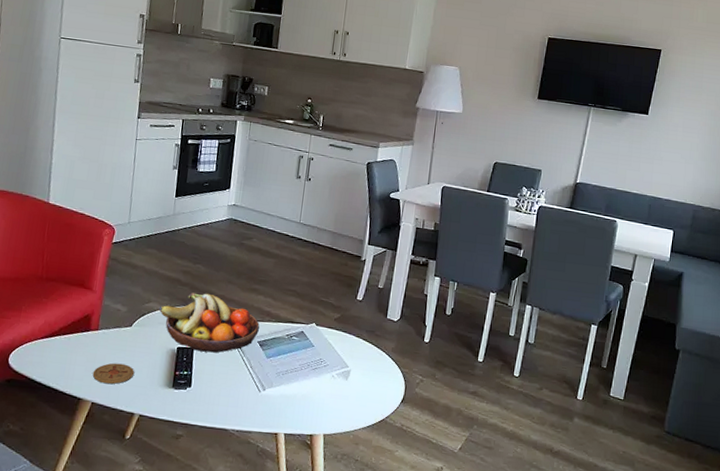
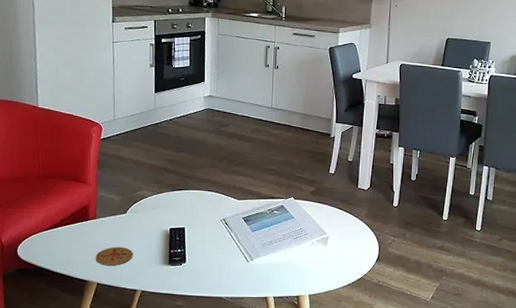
fruit bowl: present [158,292,260,353] -> none [149,178,243,231]

